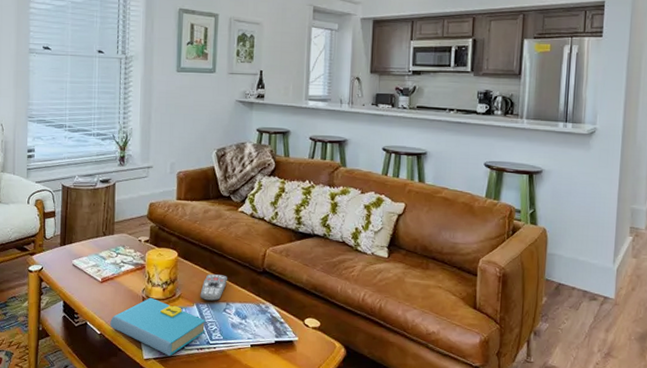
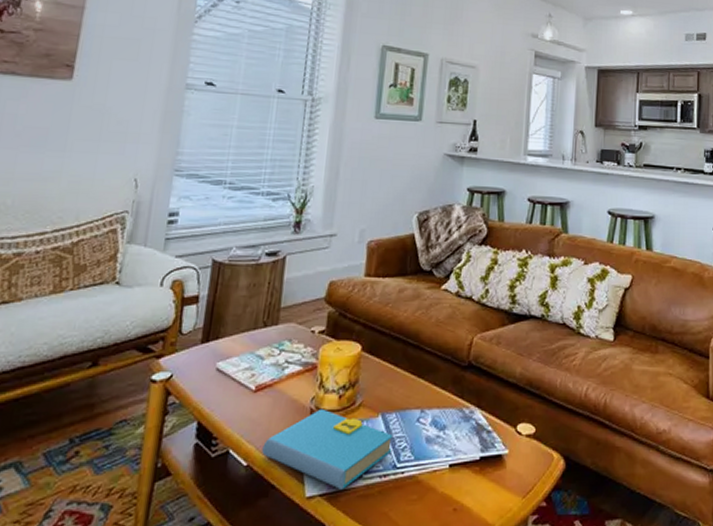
remote control: present [200,274,228,302] -> none [387,373,425,409]

